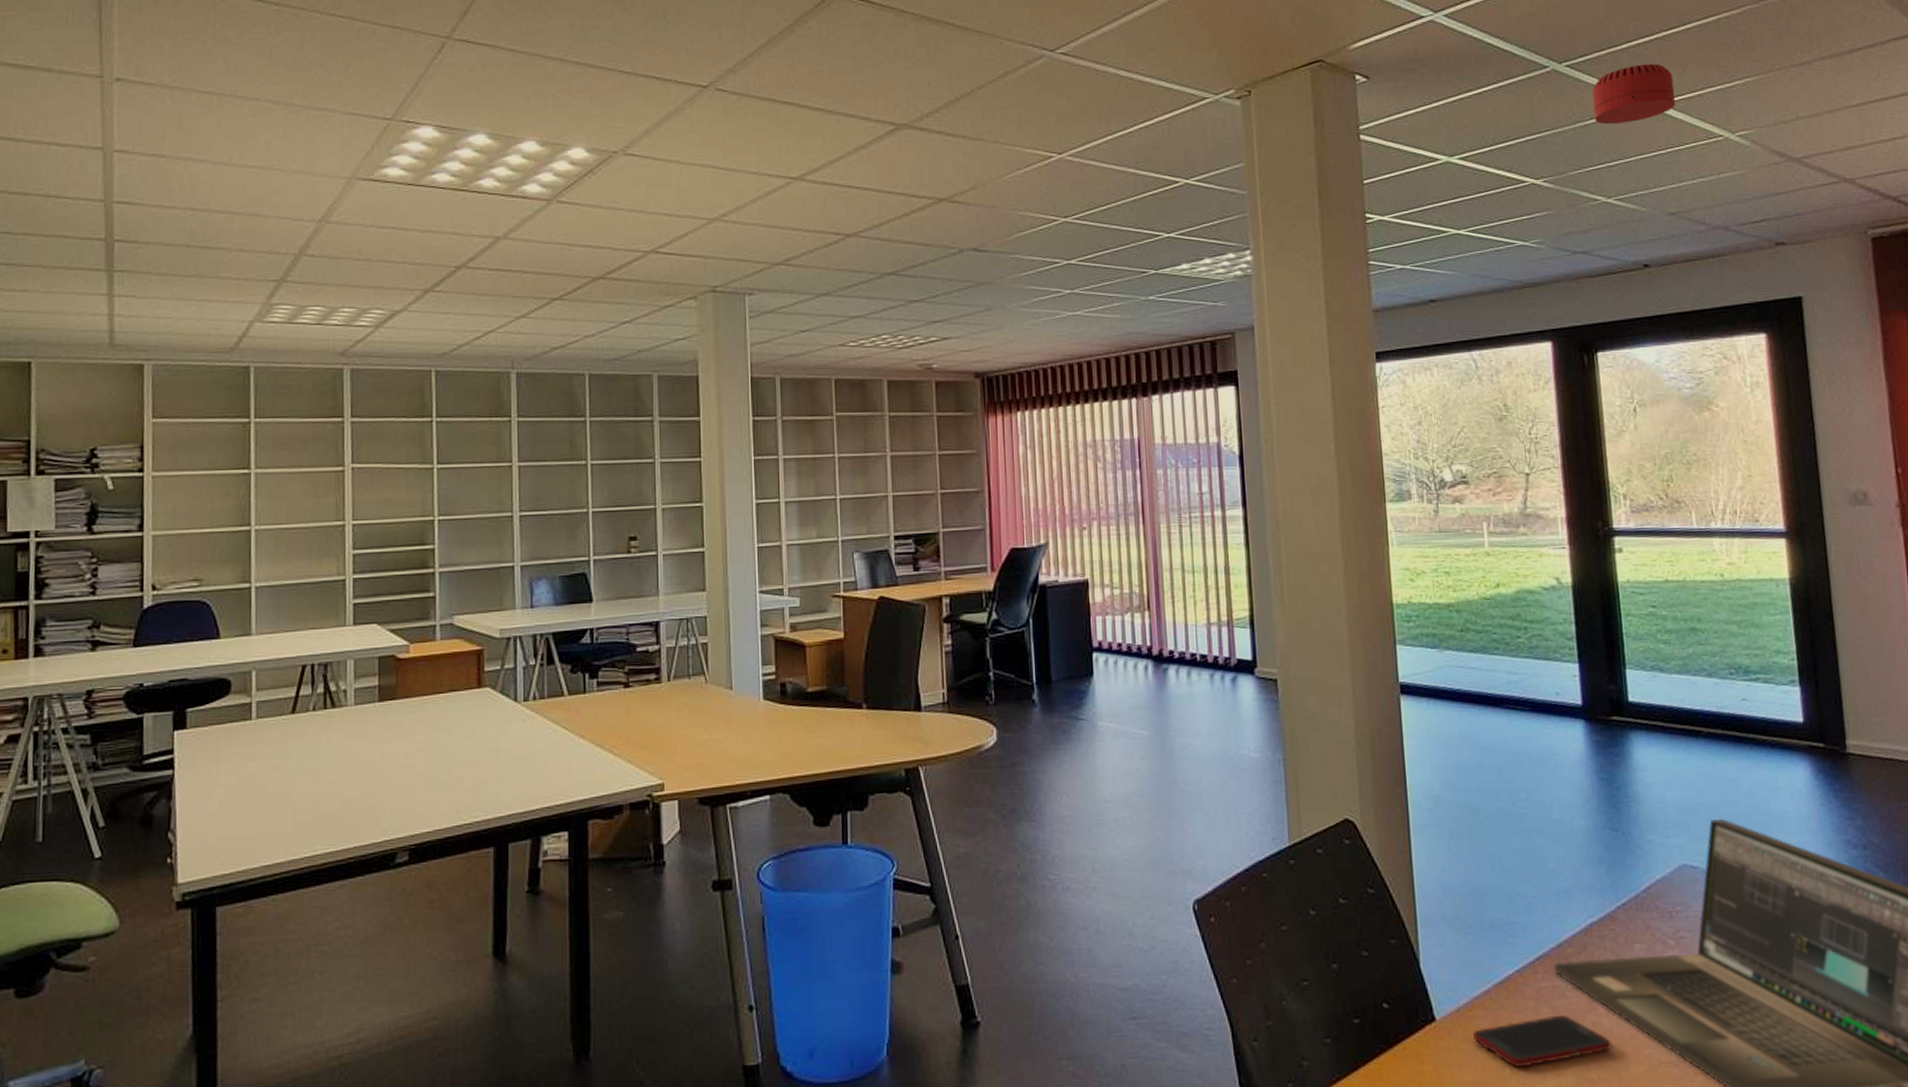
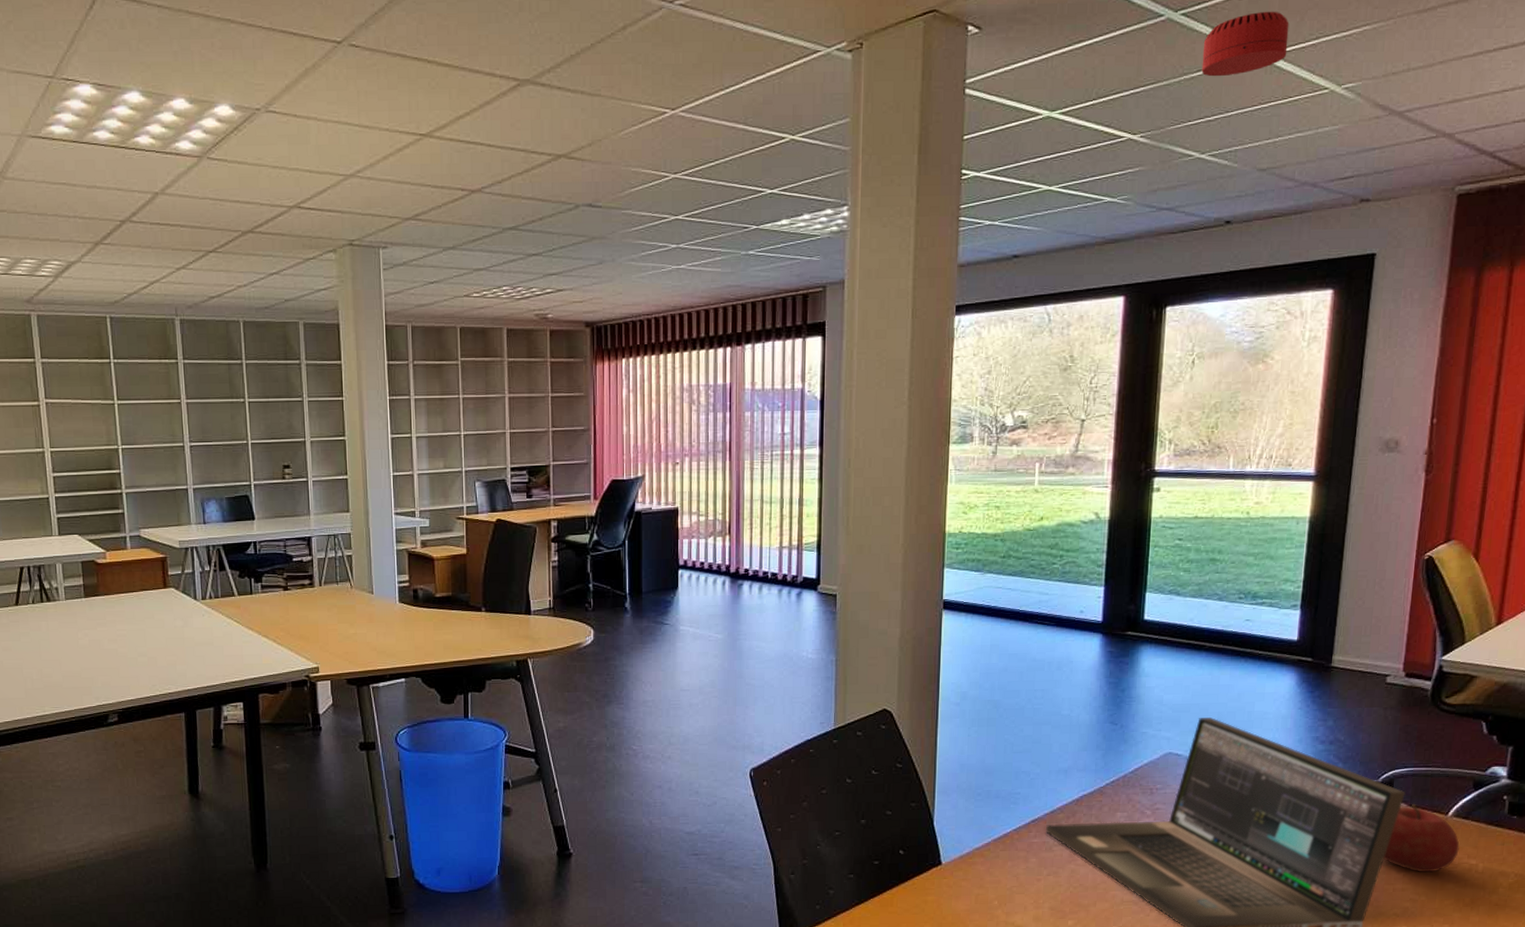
cell phone: present [1473,1015,1612,1067] -> none [971,864,1085,900]

